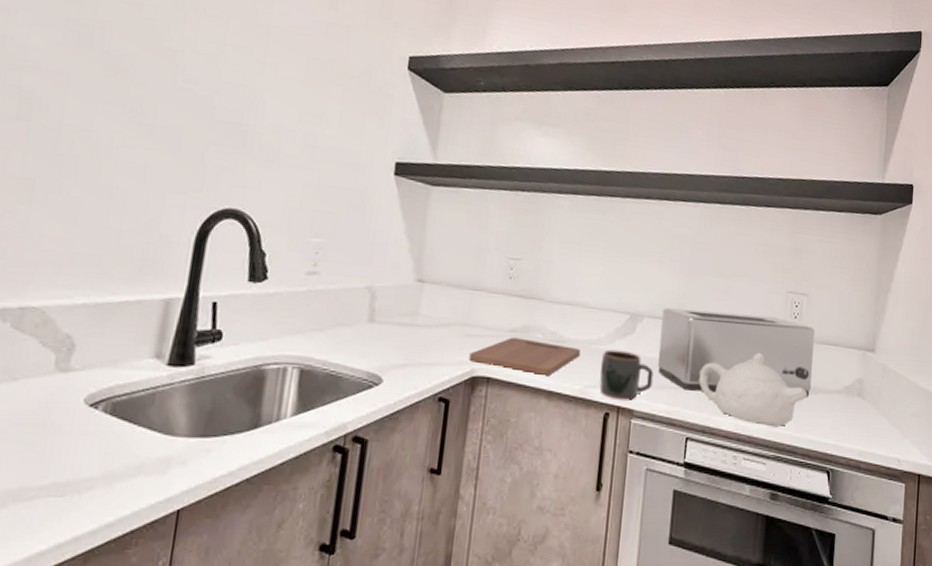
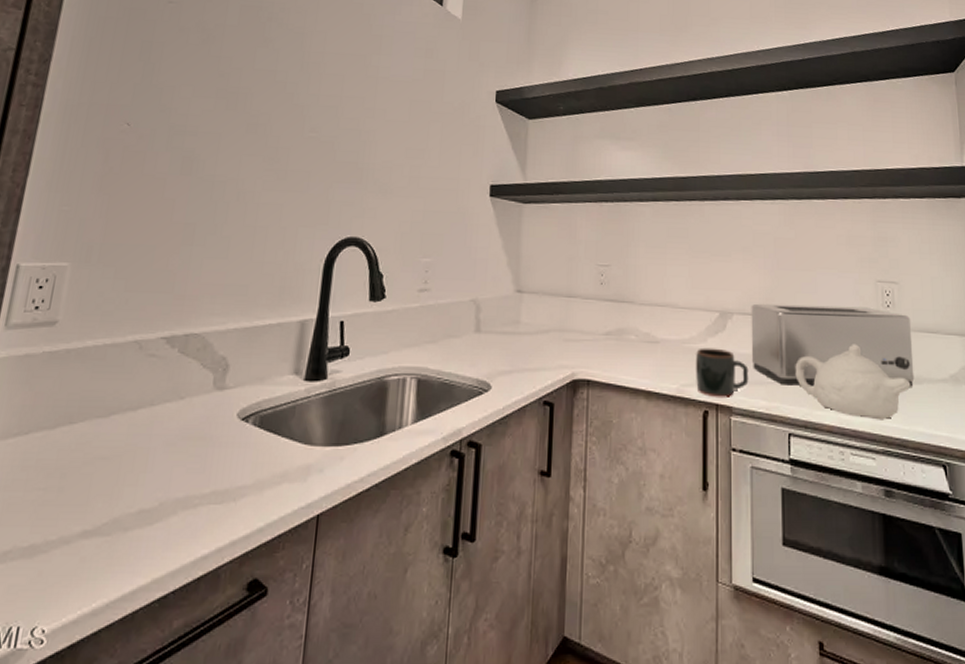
cutting board: present [469,337,580,375] -> none [569,340,674,376]

